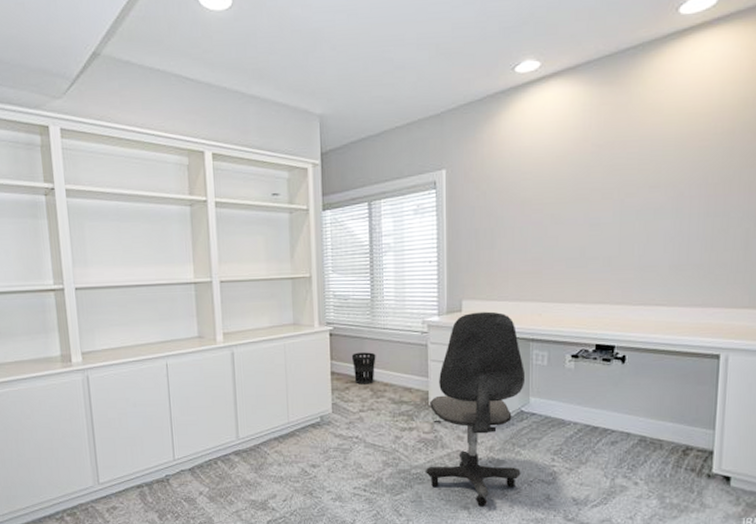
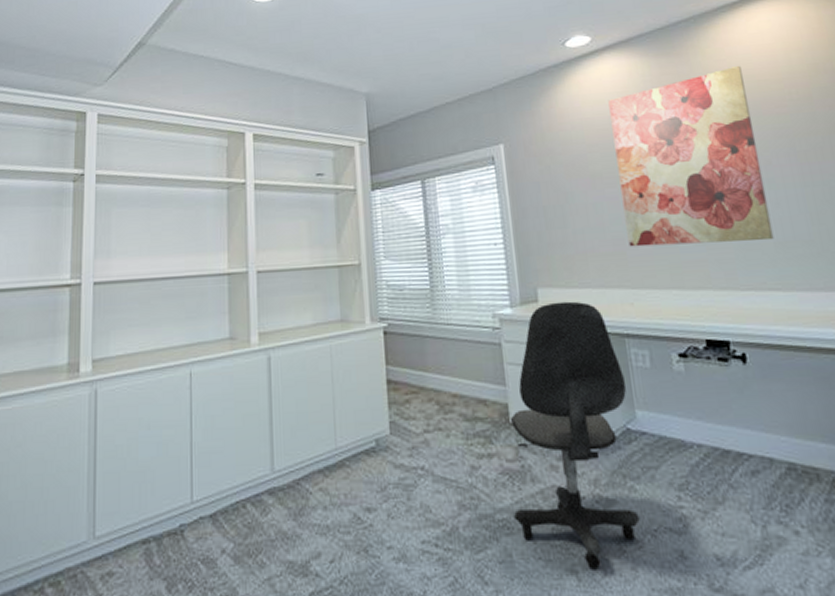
wastebasket: present [351,352,376,385] -> none [410,354,441,396]
wall art: none [545,97,677,267] -> present [608,65,774,247]

